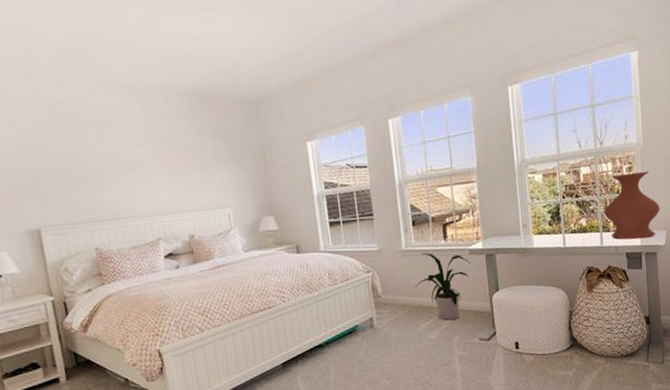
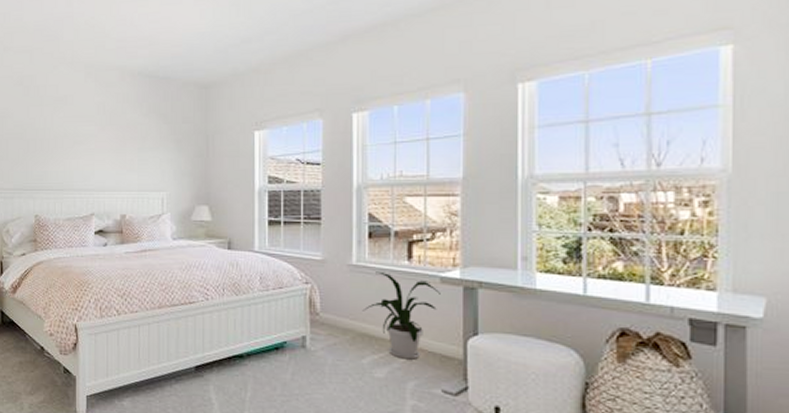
vase: present [604,171,660,240] -> none [655,209,758,304]

